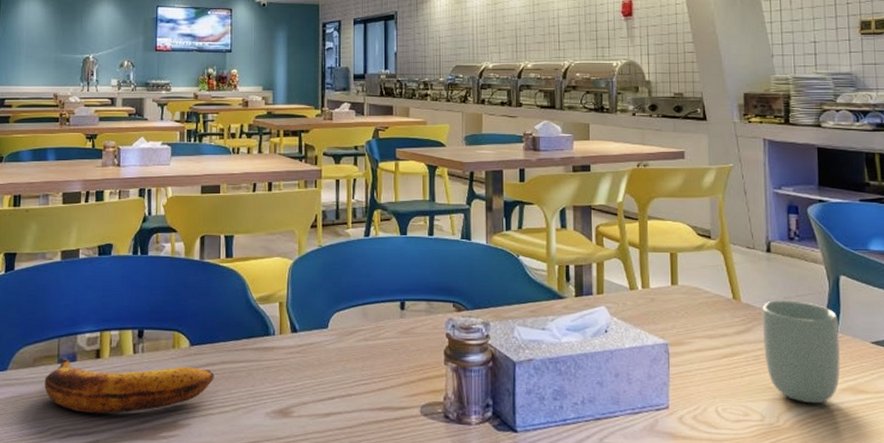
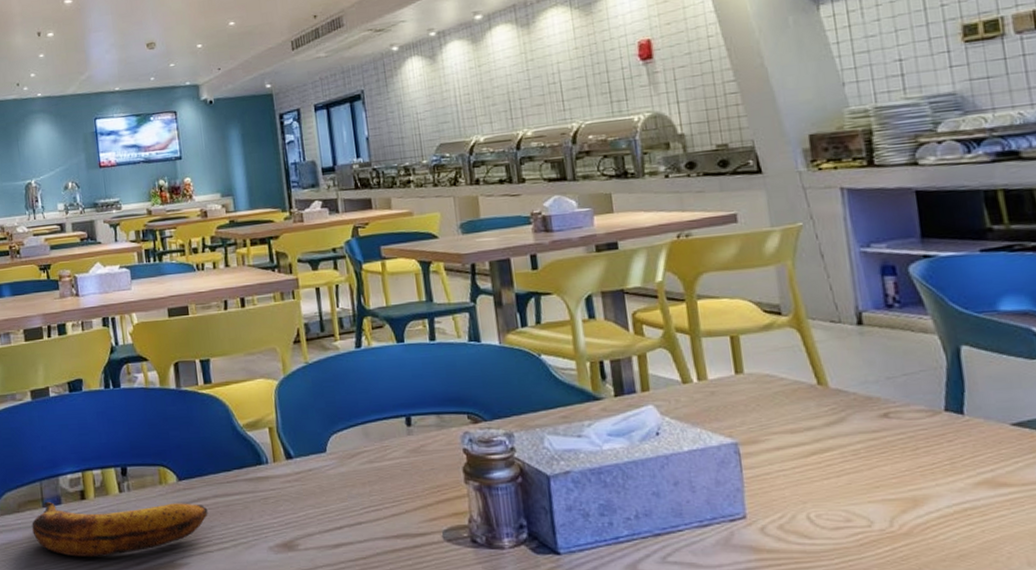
cup: present [762,300,840,404] -> none [858,381,971,503]

